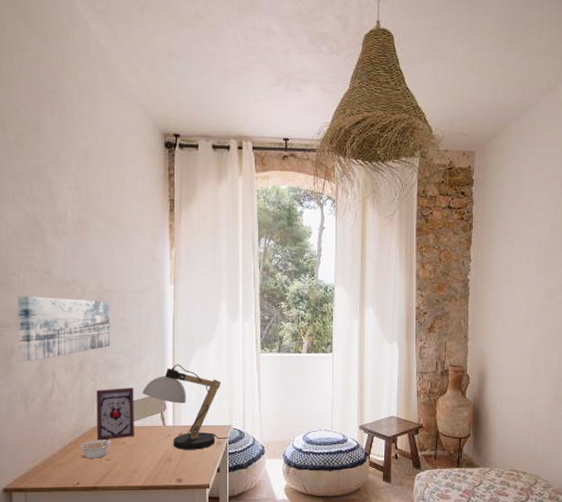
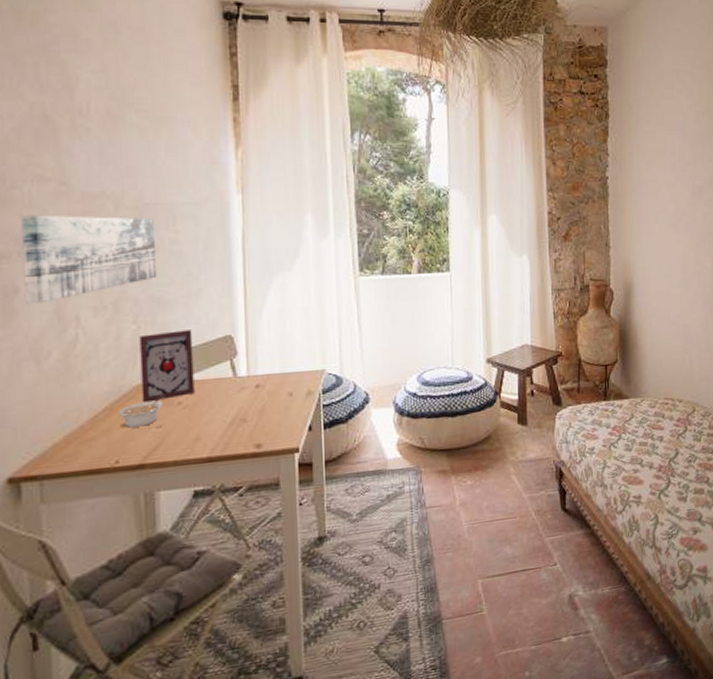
desk lamp: present [143,364,228,450] -> none [204,296,322,406]

